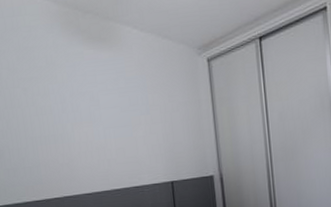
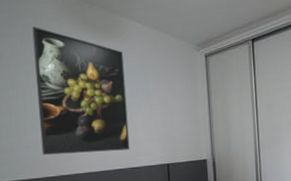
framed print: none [27,41,132,176] -> present [32,27,130,155]

